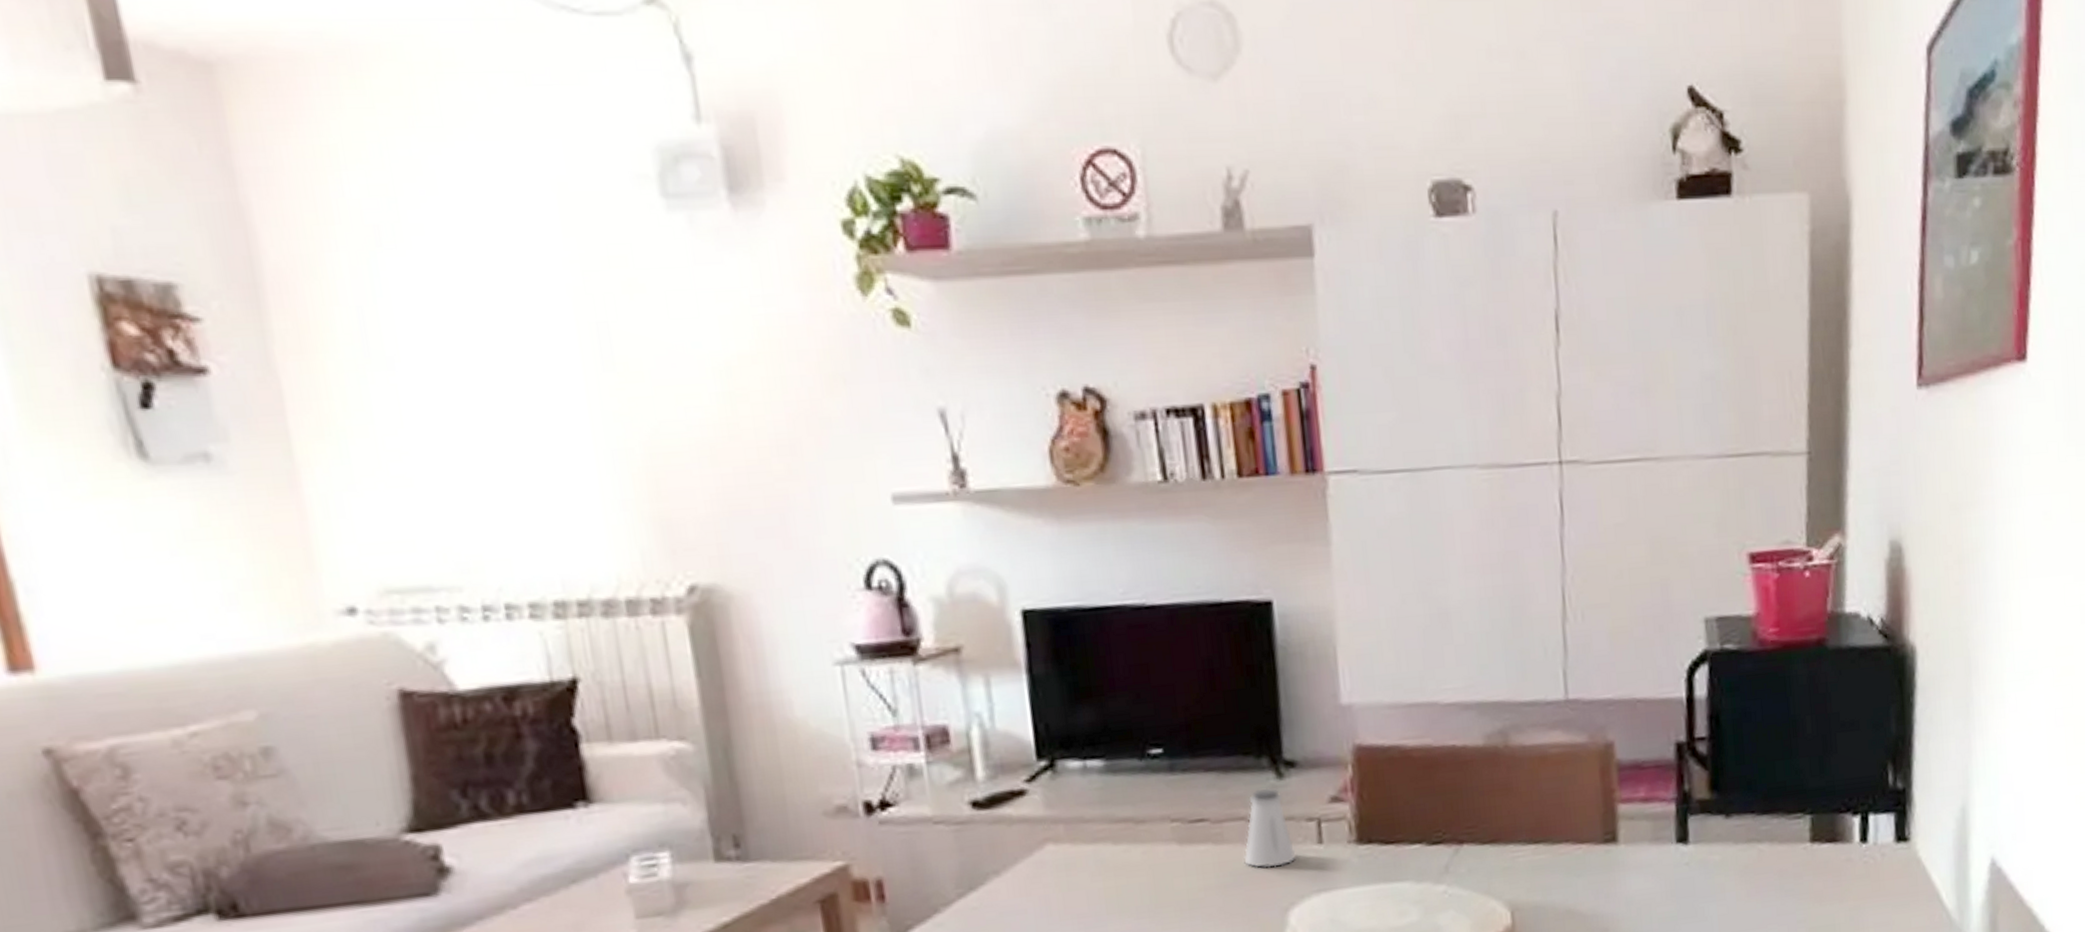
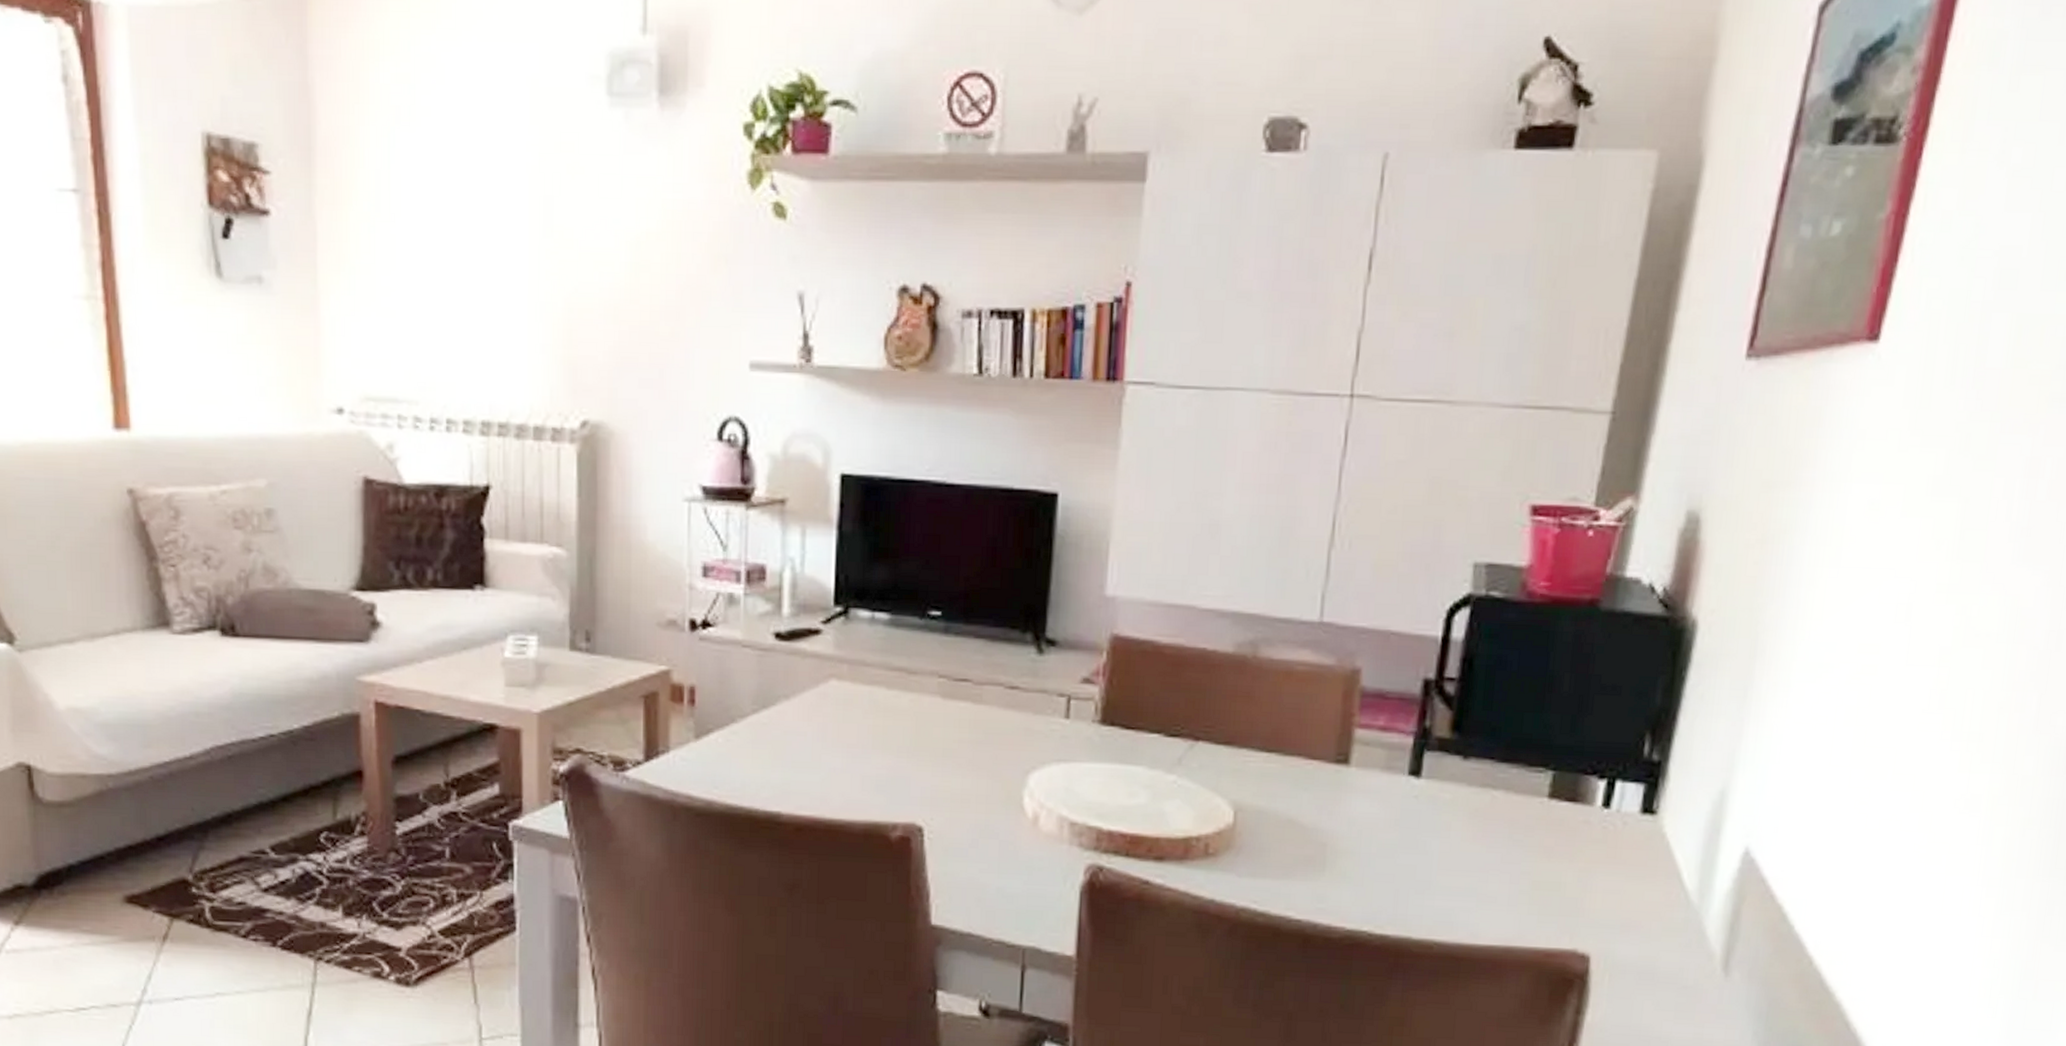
saltshaker: present [1243,788,1296,868] -> none [997,660,1044,733]

